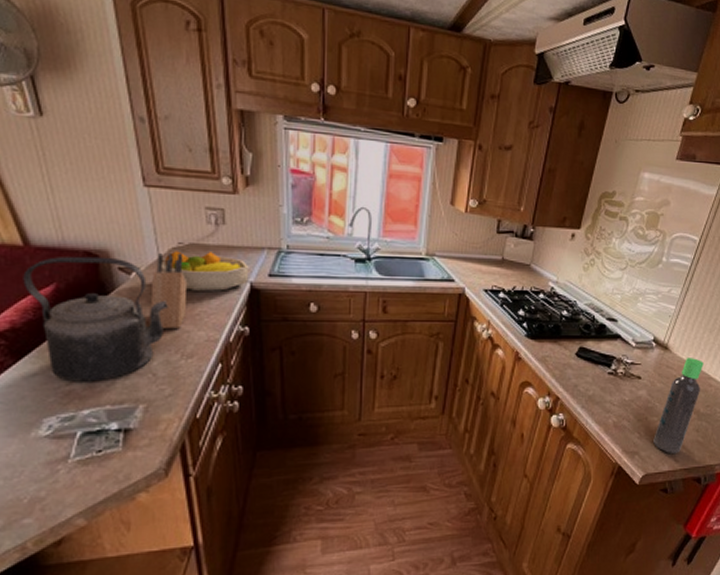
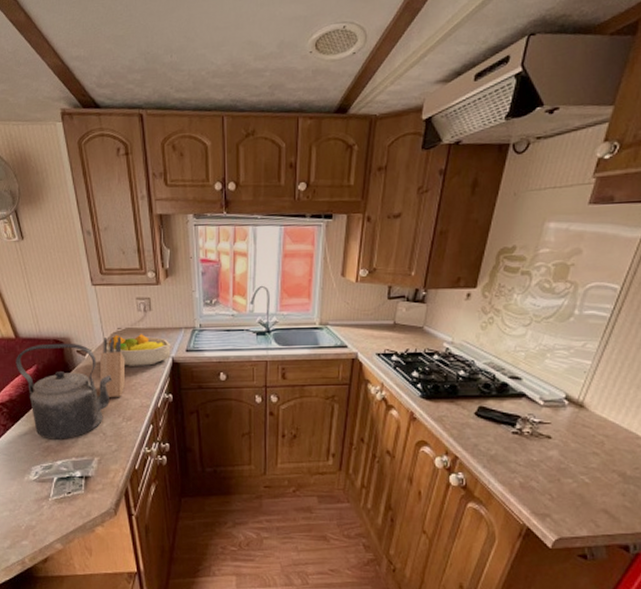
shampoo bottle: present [653,358,704,453] -> none [568,416,630,518]

